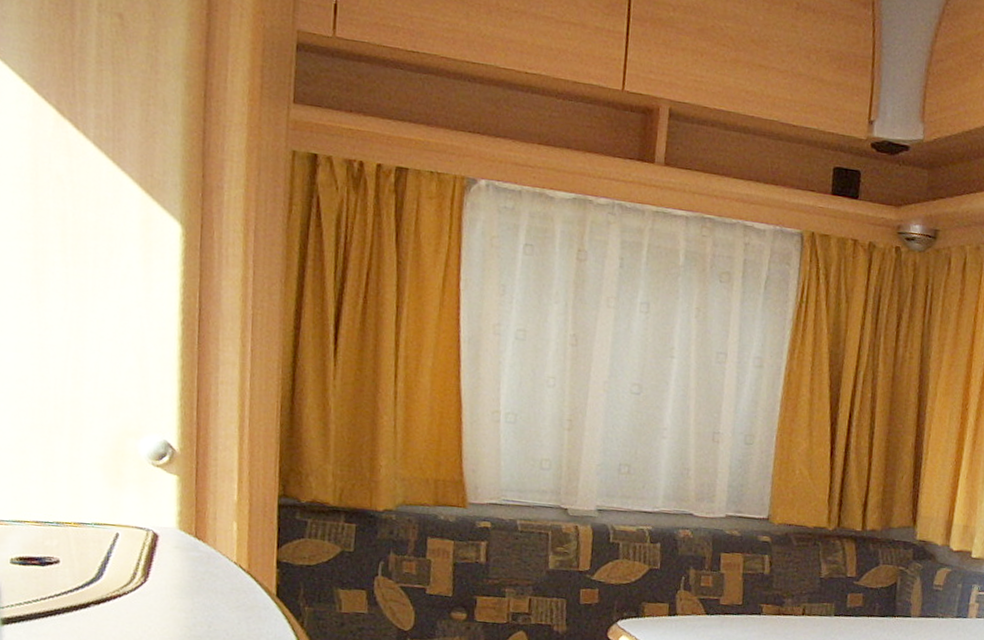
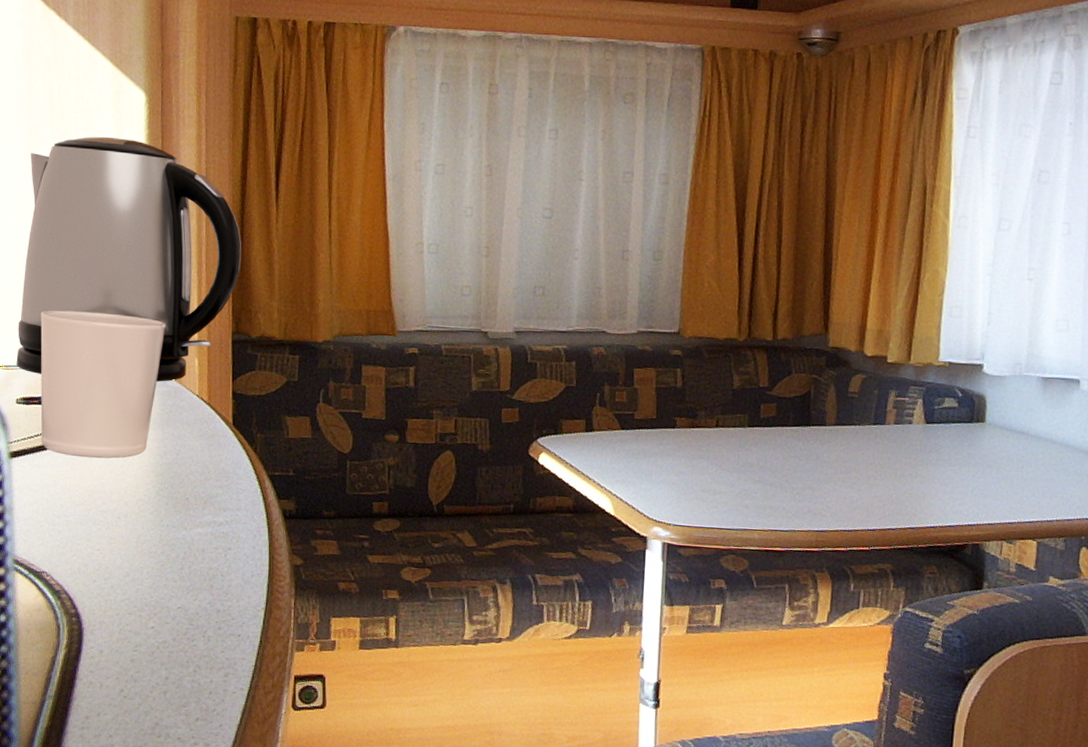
kettle: none [11,268,293,546] -> present [16,136,242,382]
cup: none [41,460,199,629] -> present [40,310,166,459]

